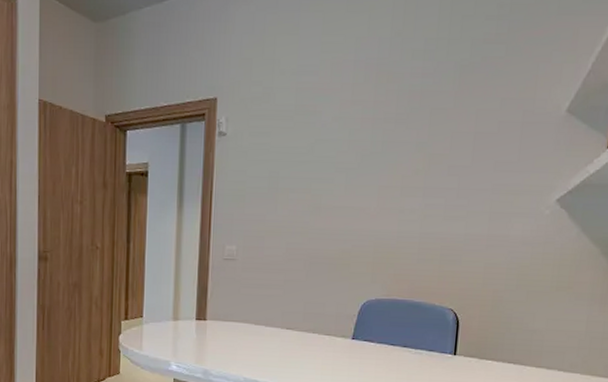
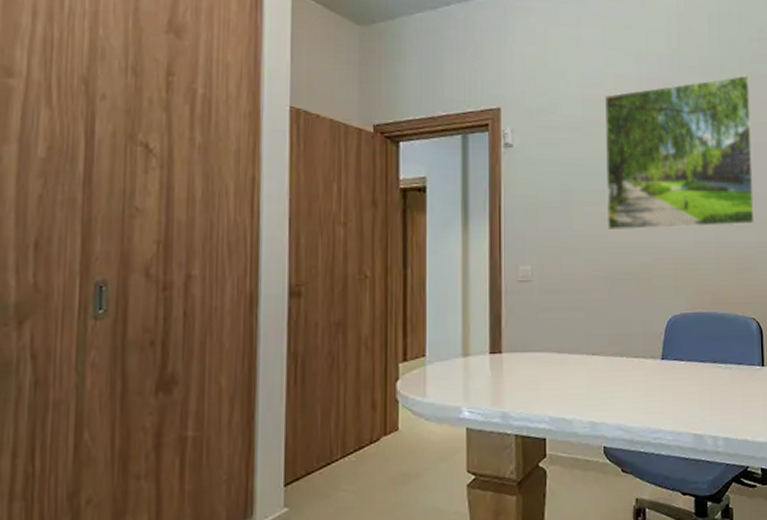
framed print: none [311,57,480,218] -> present [604,75,754,231]

